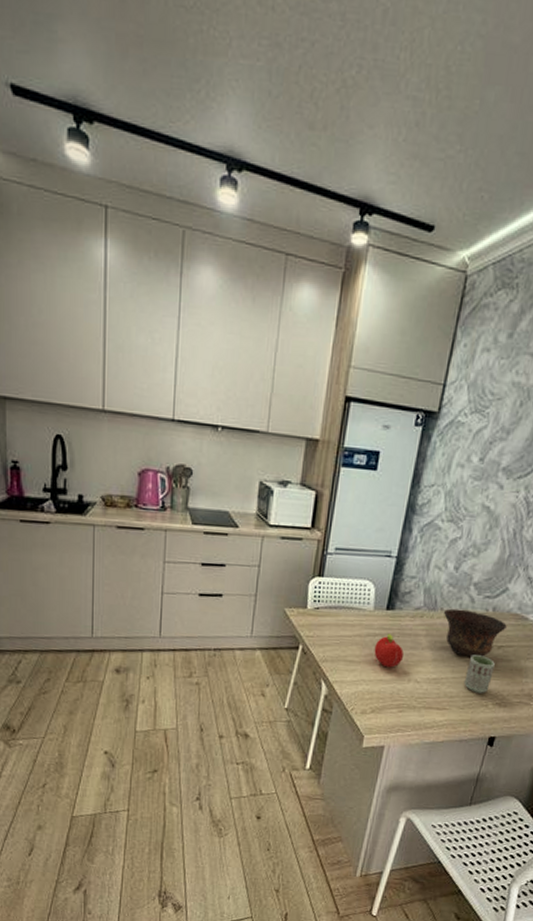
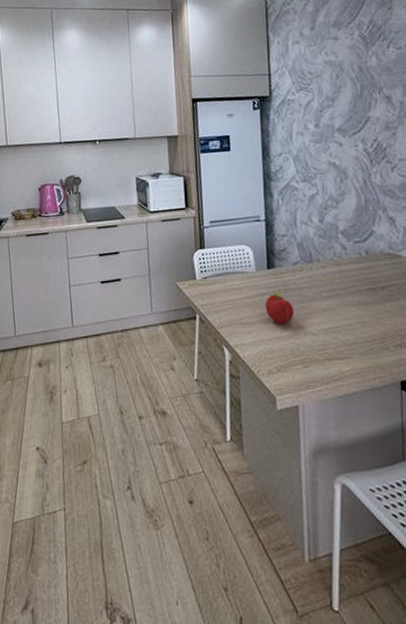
bowl: present [444,608,507,657] -> none [321,257,384,302]
cup: present [464,655,495,693] -> none [357,298,385,337]

